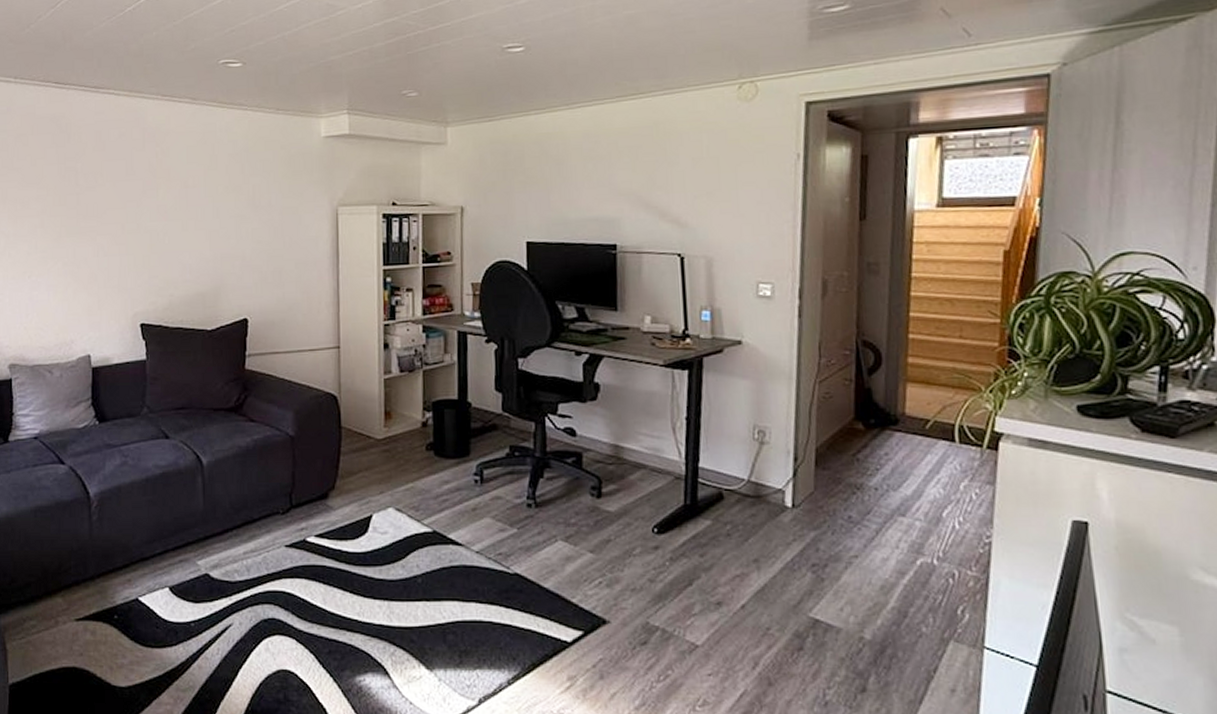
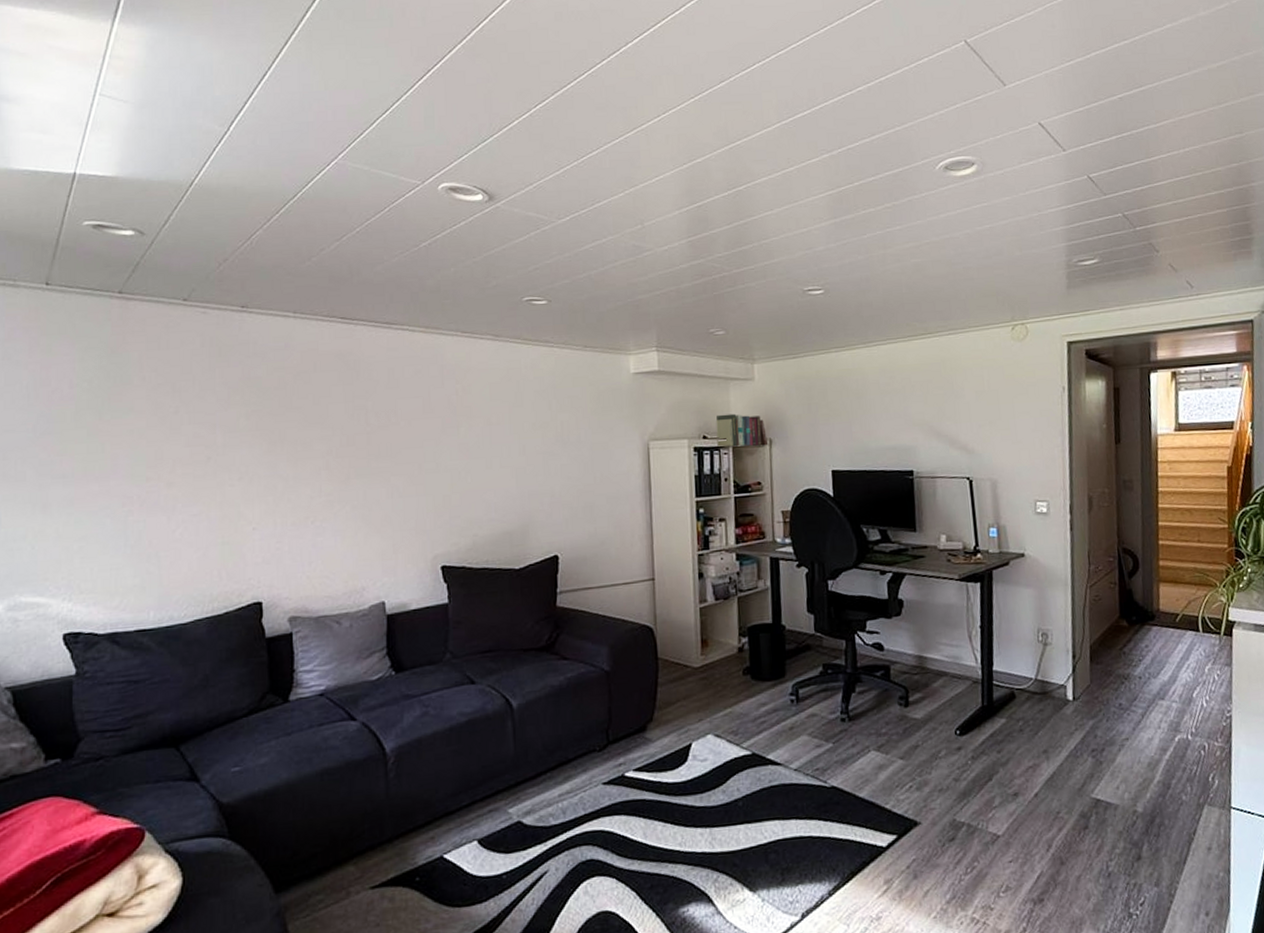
books: none [405,179,460,215] -> present [715,413,769,447]

